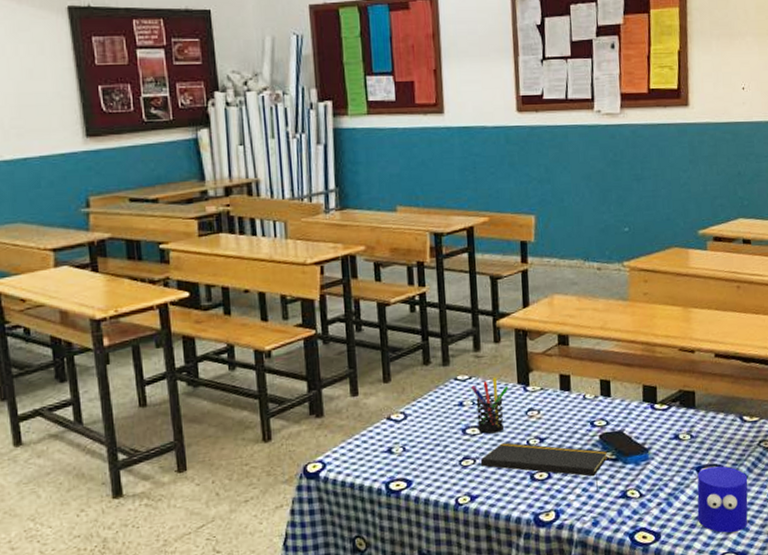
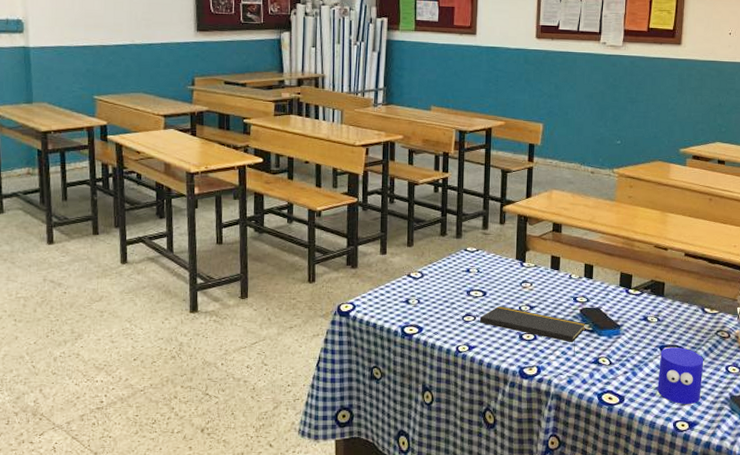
pen holder: present [471,377,509,434] -> none [478,252,508,297]

